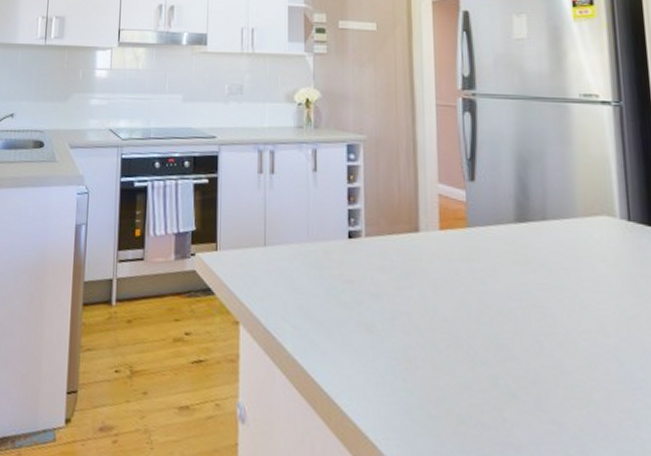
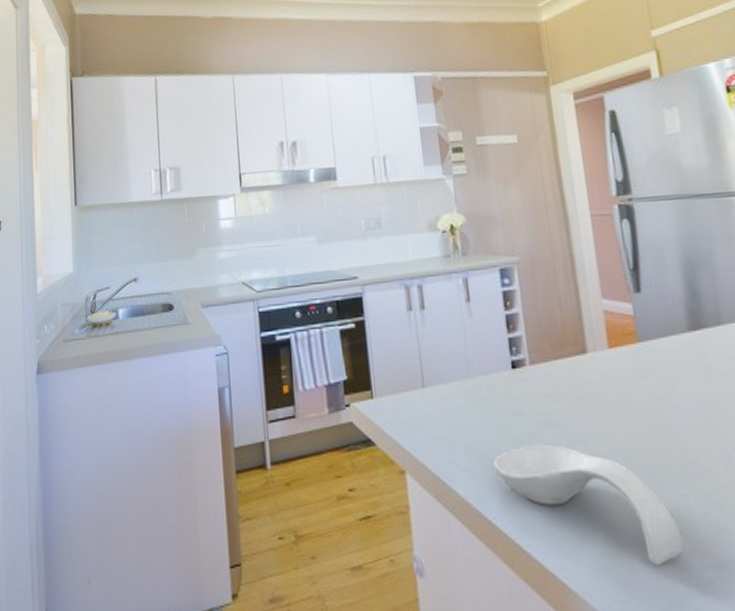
spoon rest: none [322,311,492,440] -> present [494,444,686,566]

